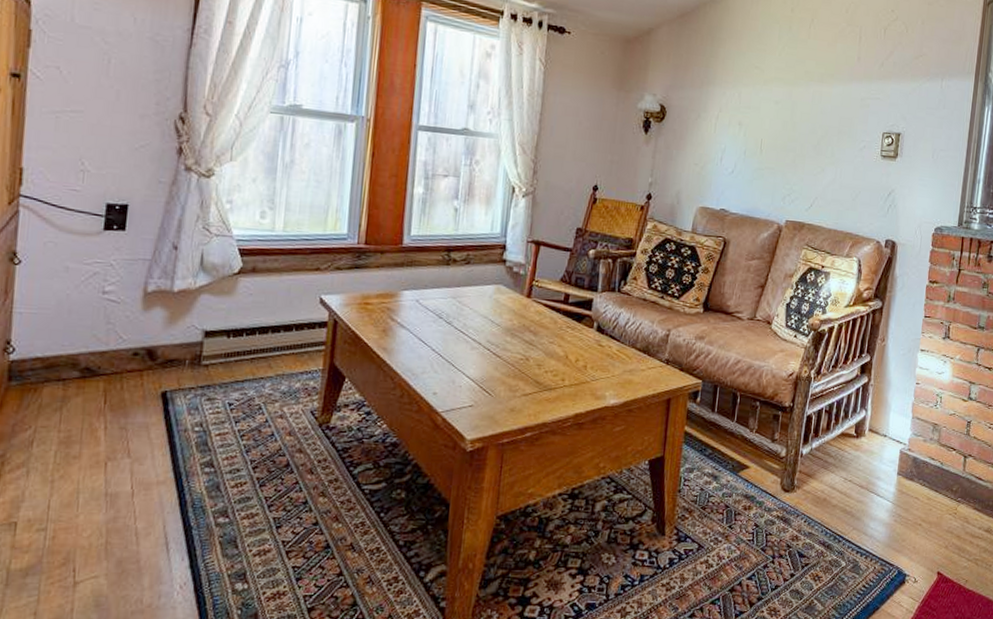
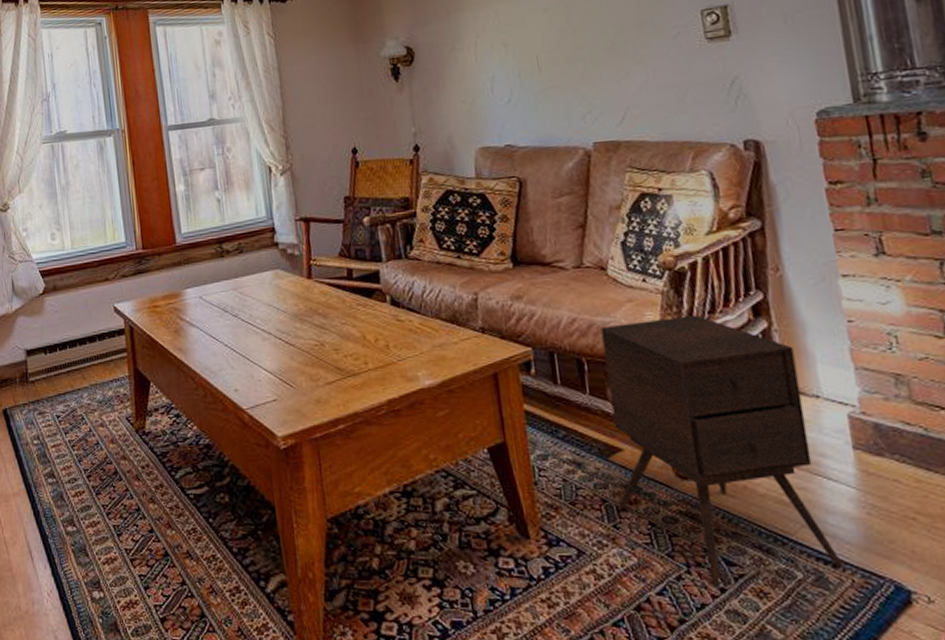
side table: none [736,367,879,572] -> present [601,315,843,585]

